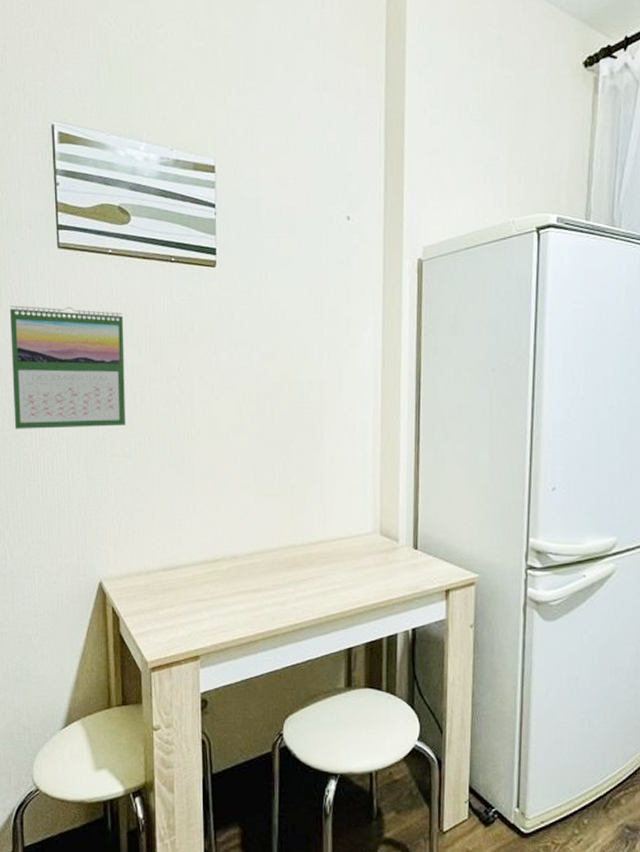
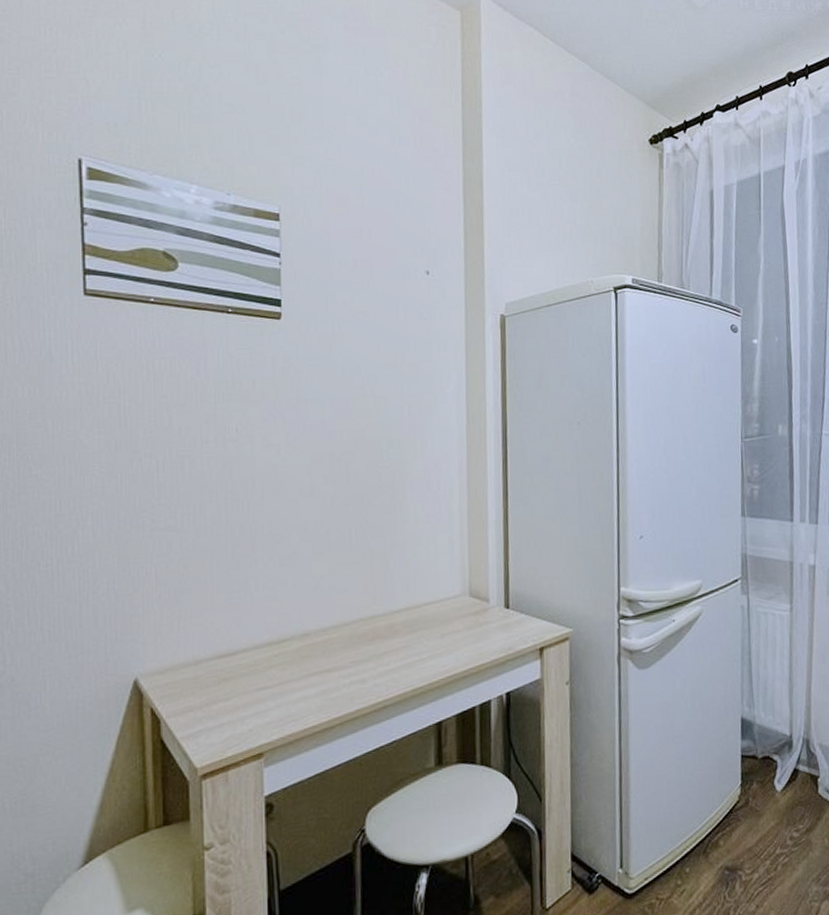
calendar: present [9,305,125,429] -> none [17,359,170,505]

